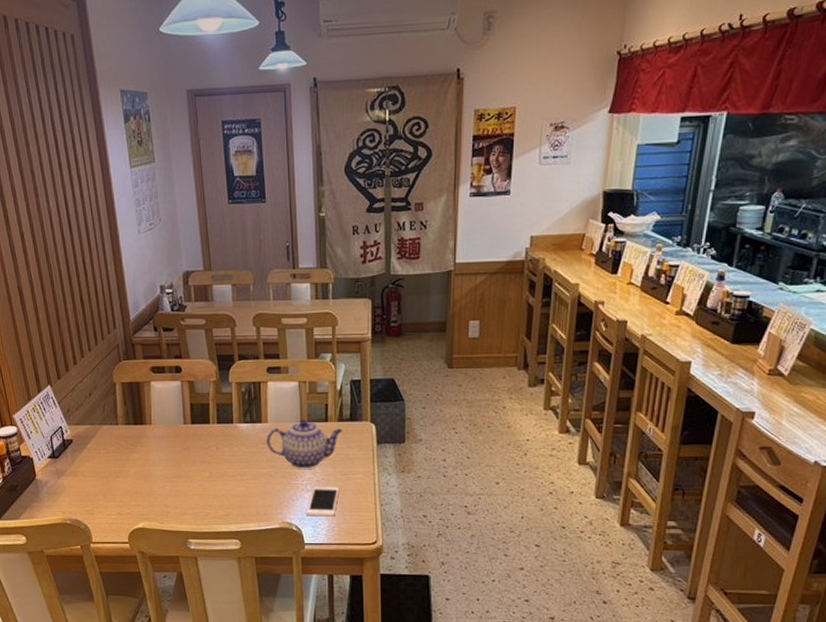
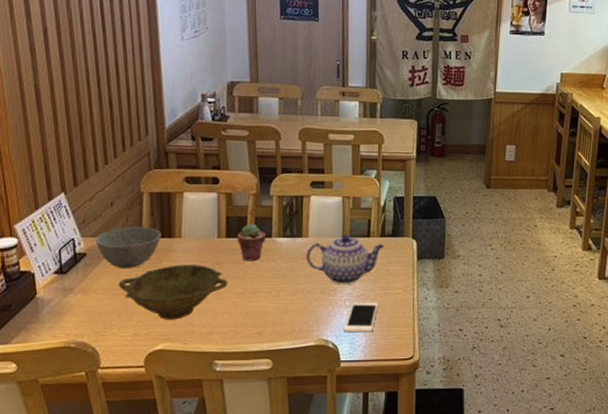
bowl: none [79,415,134,453] -> present [95,227,162,268]
bowl: none [101,450,196,501] -> present [118,265,228,320]
potted succulent: none [202,410,228,446] -> present [238,223,267,261]

